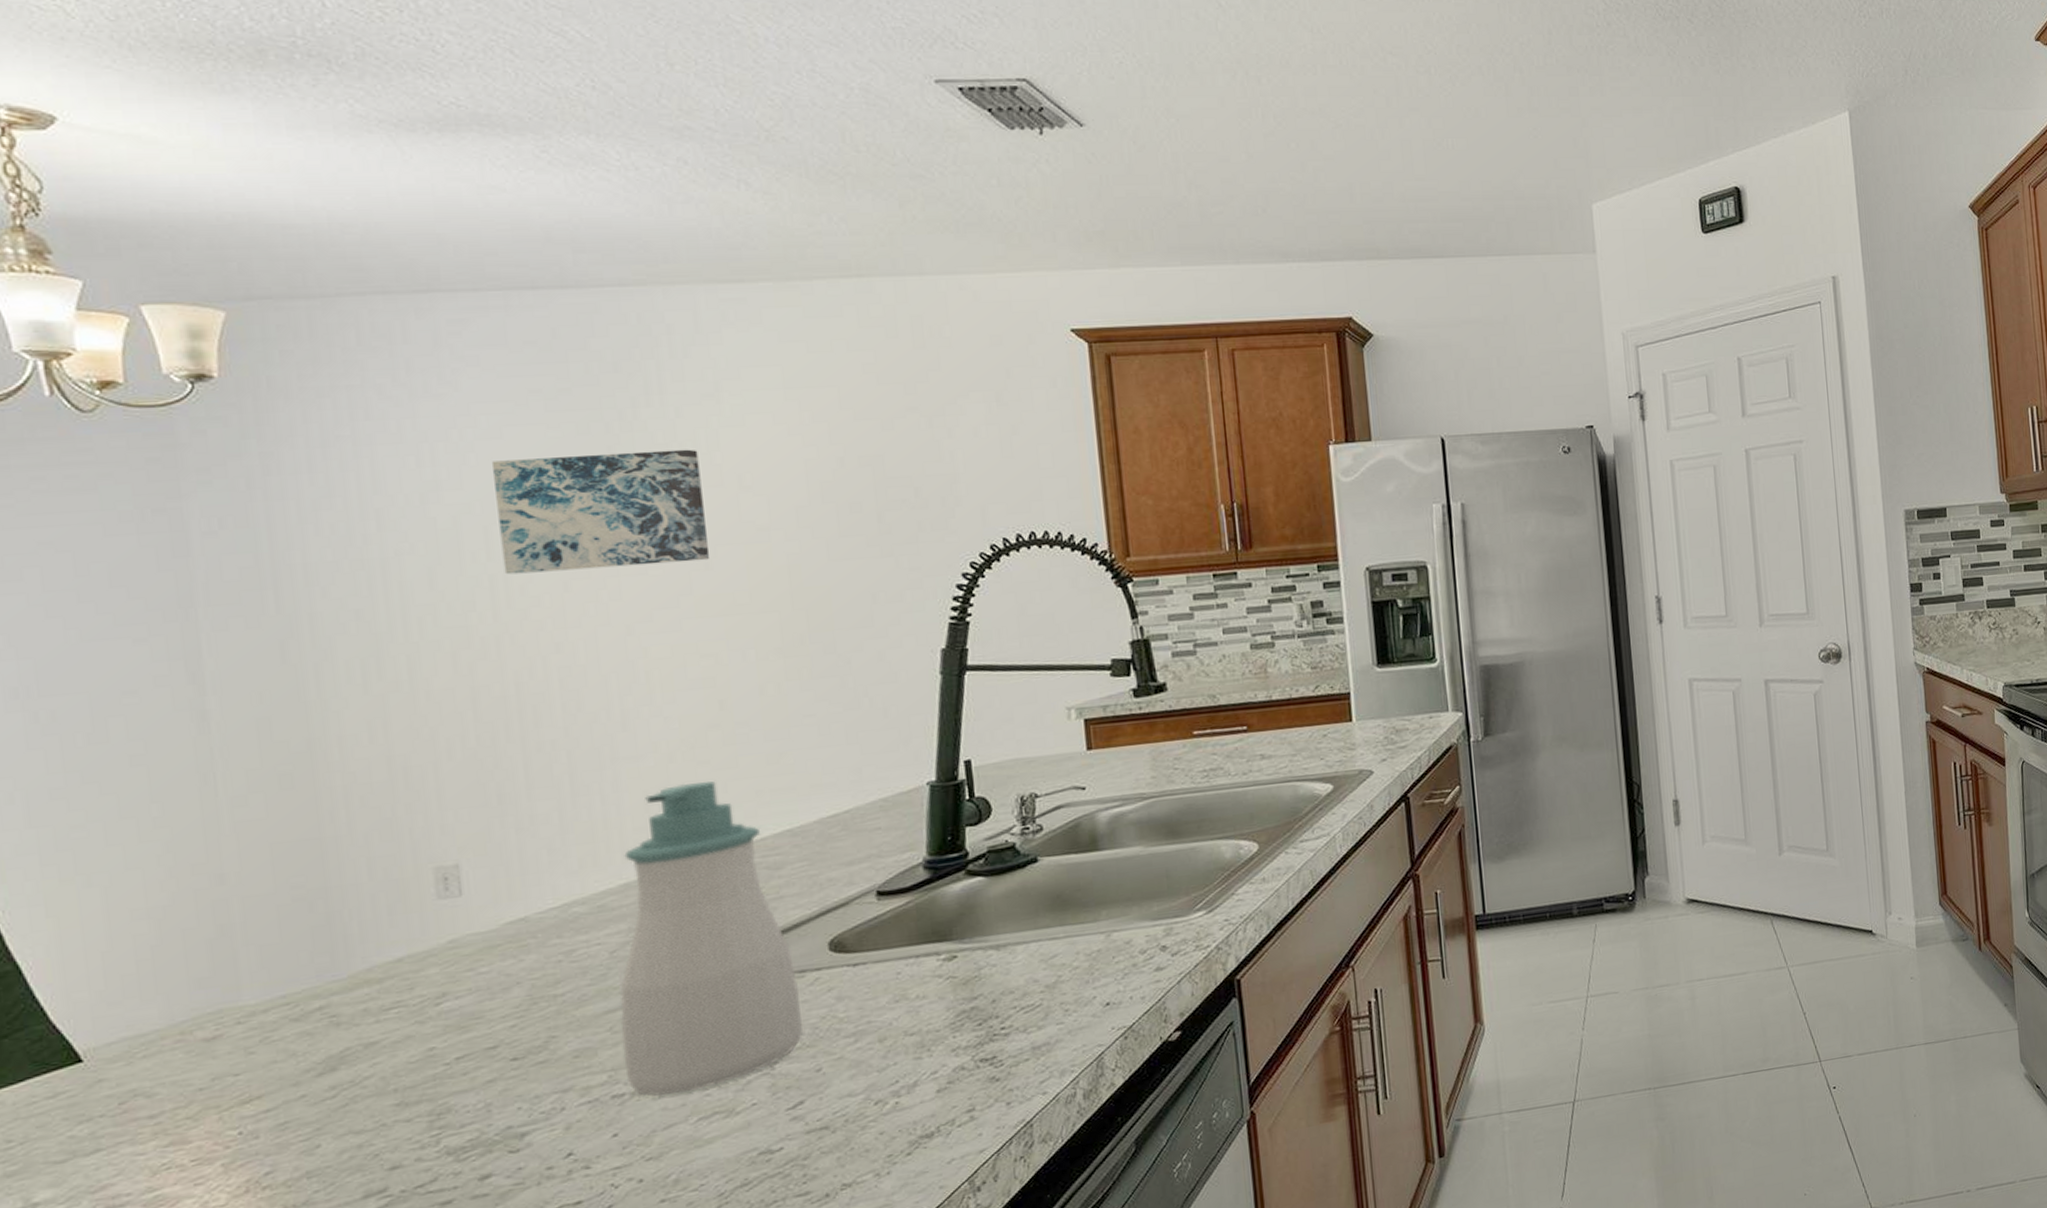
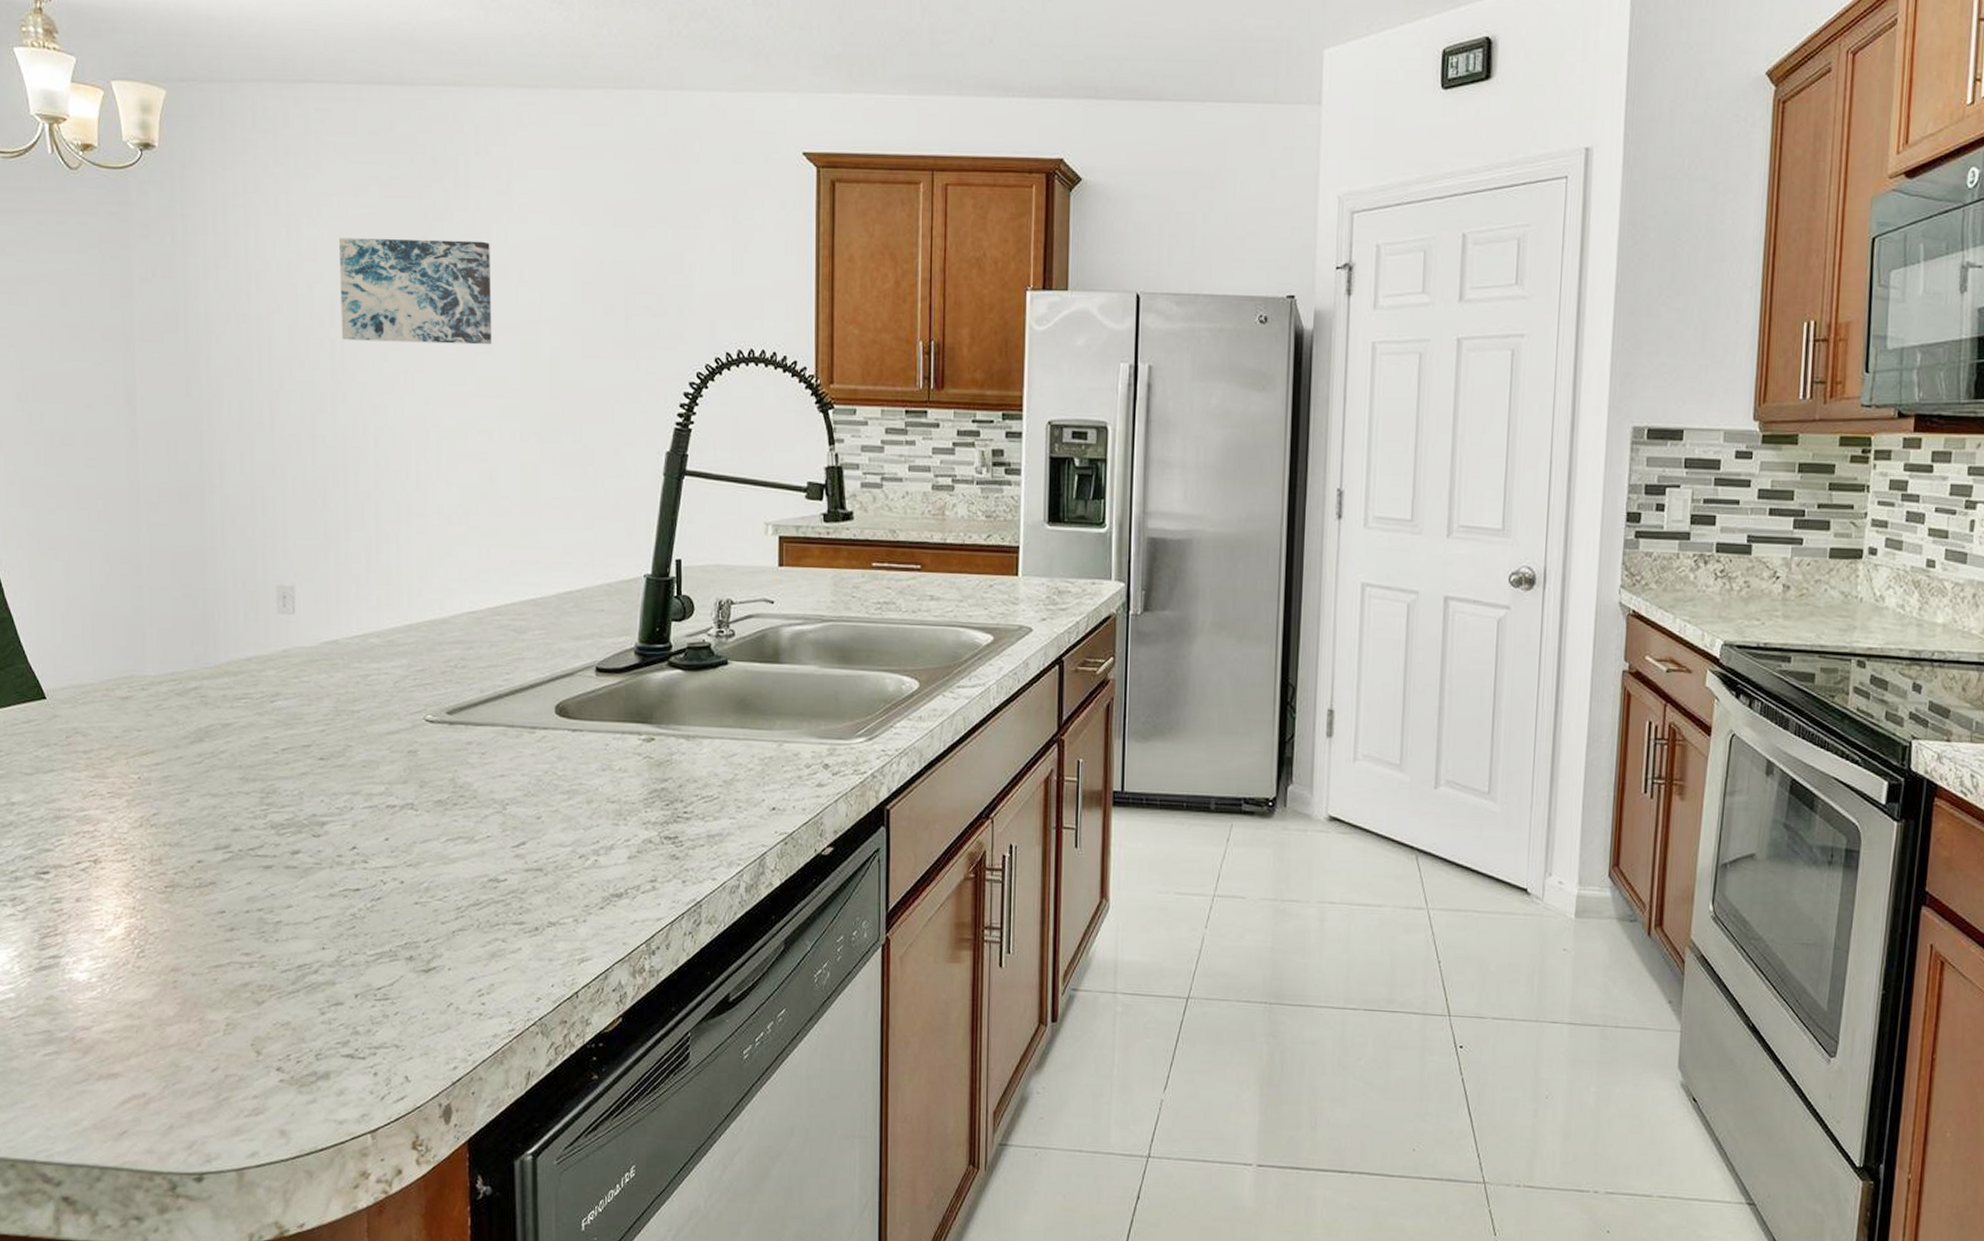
soap bottle: present [620,781,804,1096] -> none [397,544,530,815]

